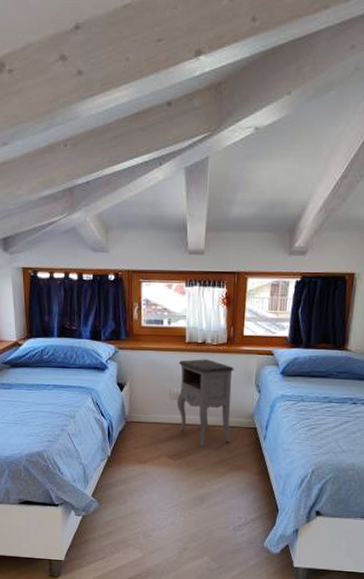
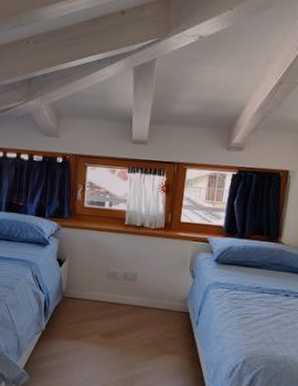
nightstand: present [176,359,234,447] -> none [112,241,170,327]

